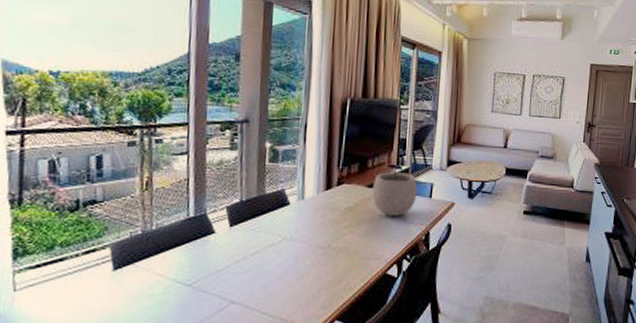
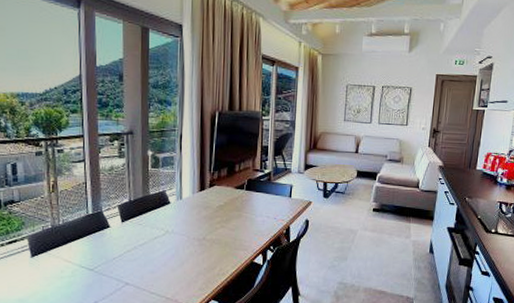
plant pot: present [371,161,417,216] -> none [239,166,279,213]

